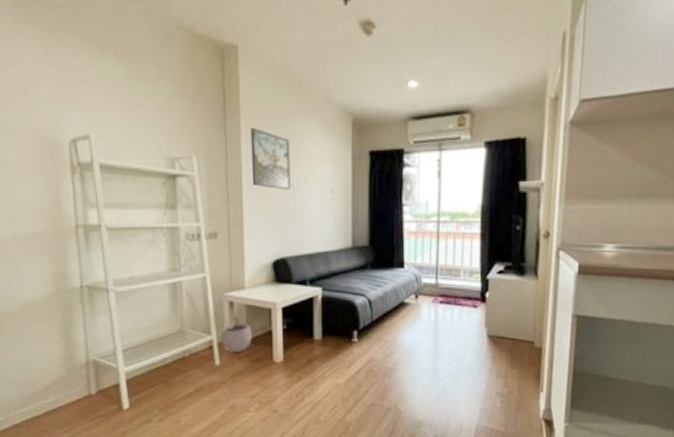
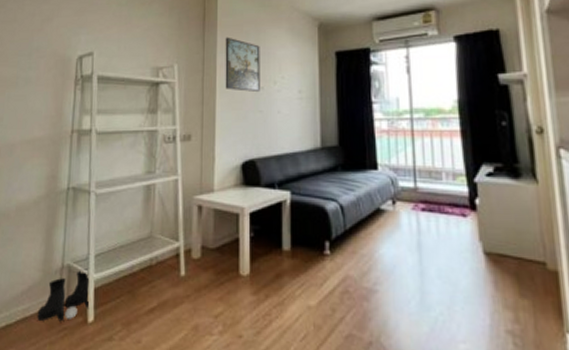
boots: none [66,363,123,411] -> present [37,269,90,322]
plant pot: present [221,317,252,352] -> none [188,222,219,262]

